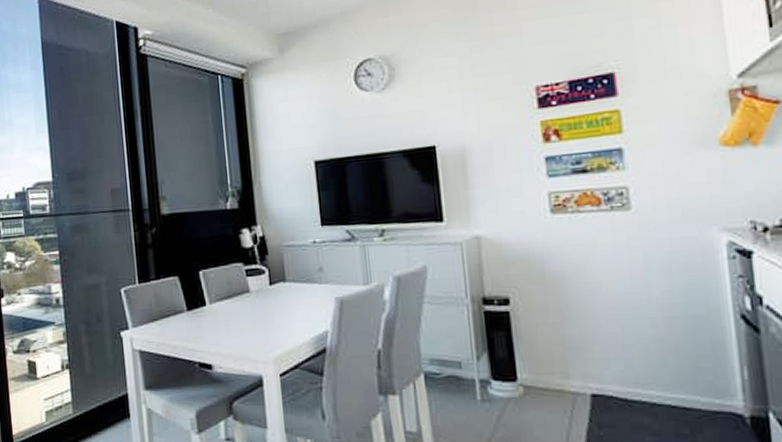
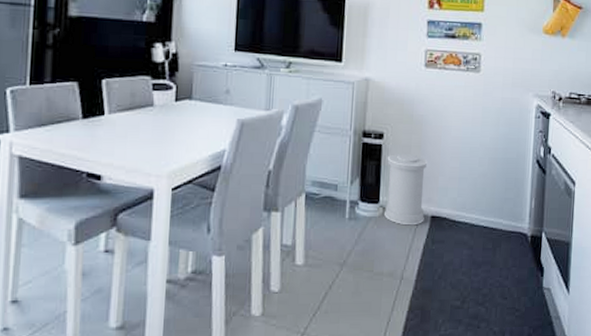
trash can: none [518,320,582,407] -> present [385,154,428,226]

